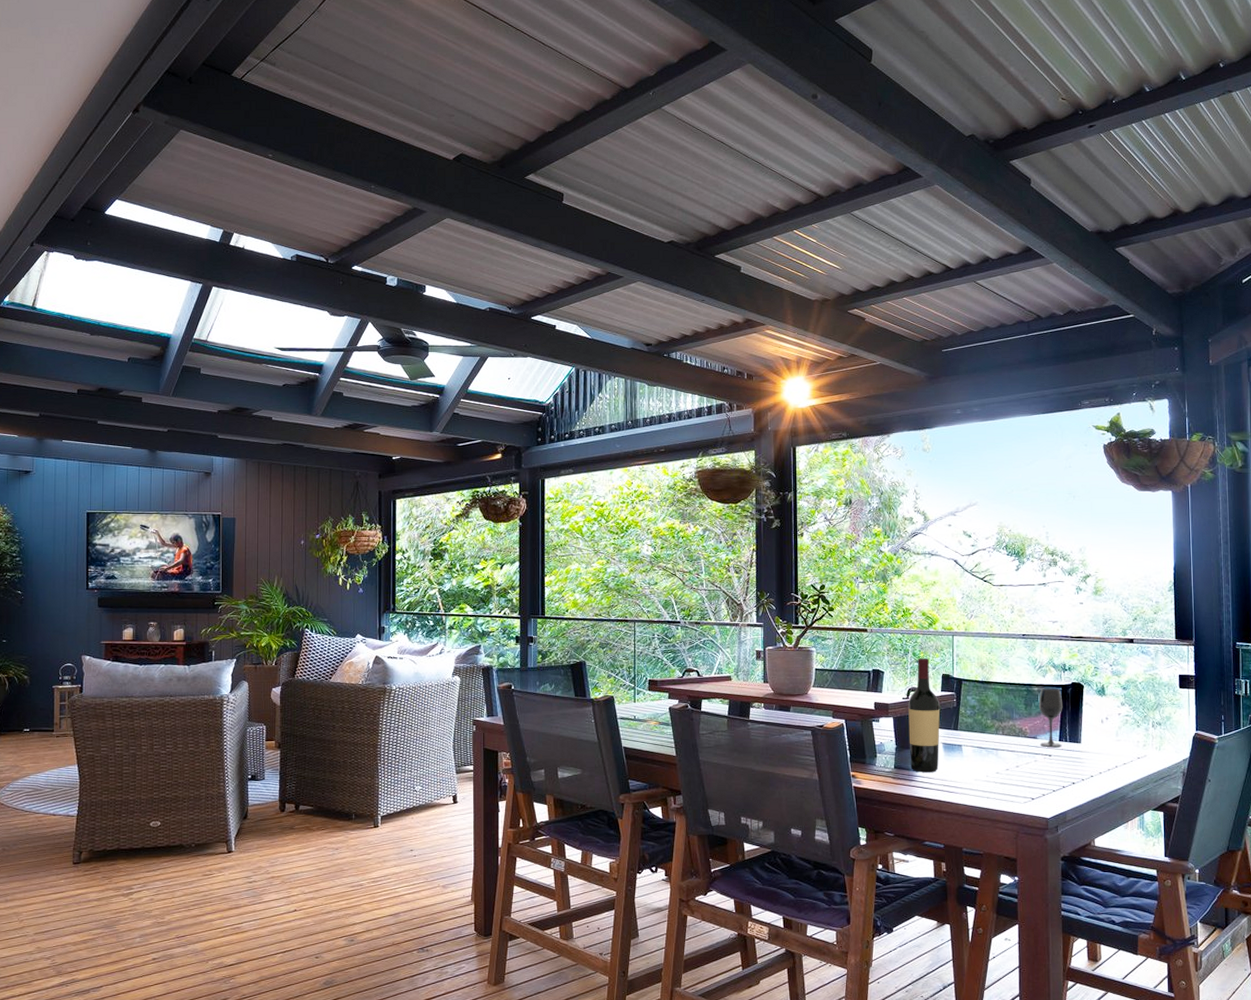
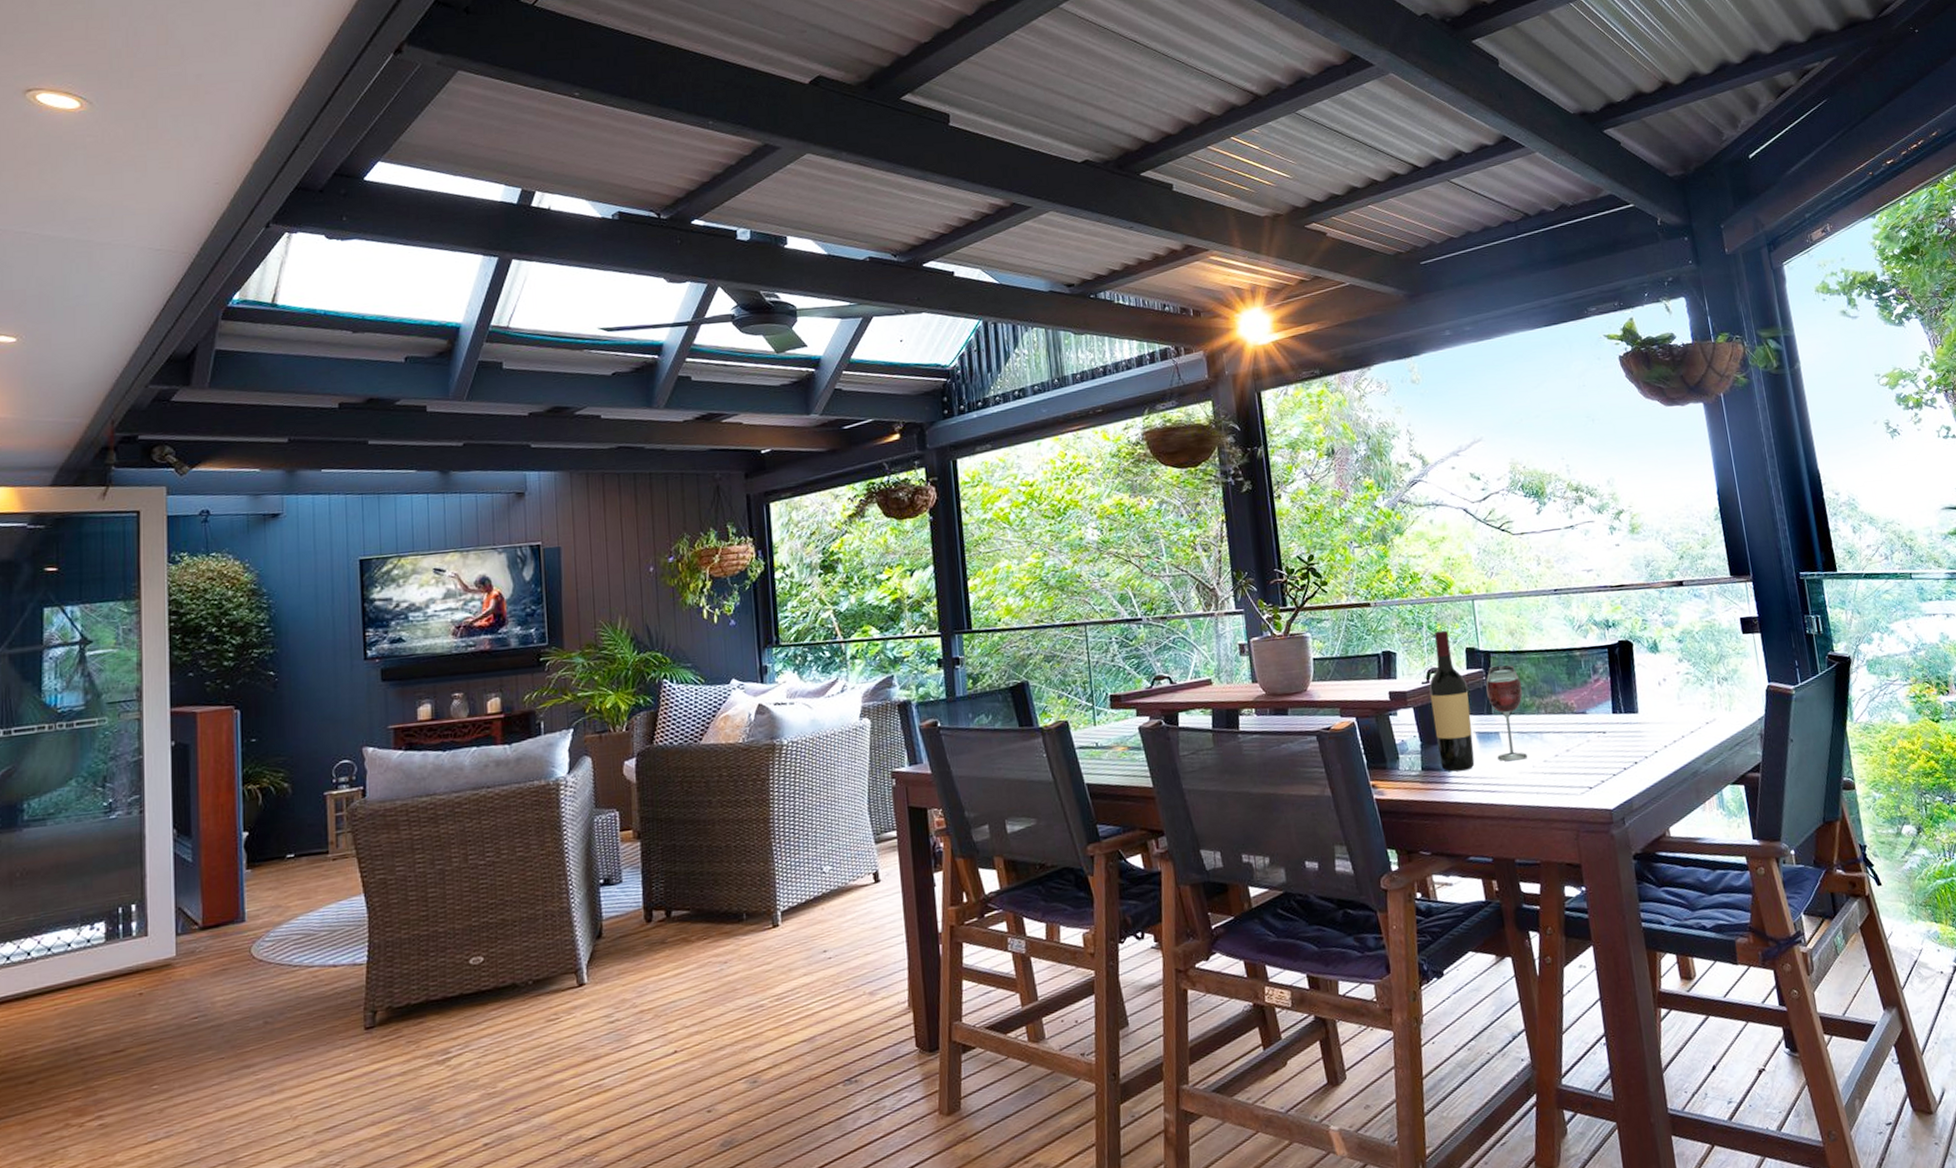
wineglass: none [955,691,986,770] -> present [1486,665,1527,762]
wine glass: present [1038,688,1063,748] -> none [1583,650,1617,723]

